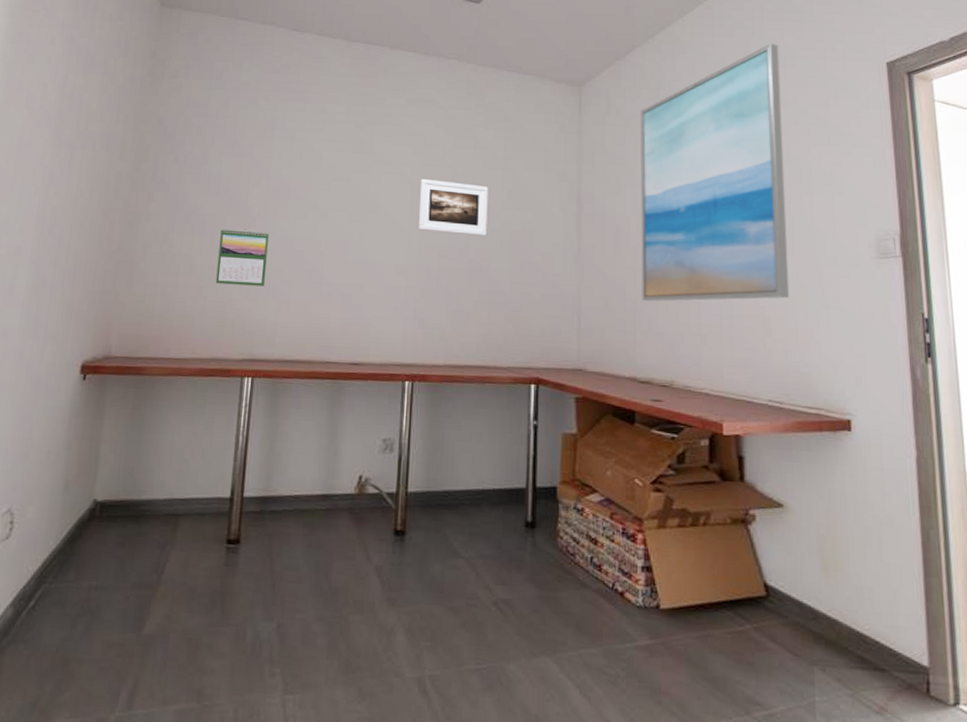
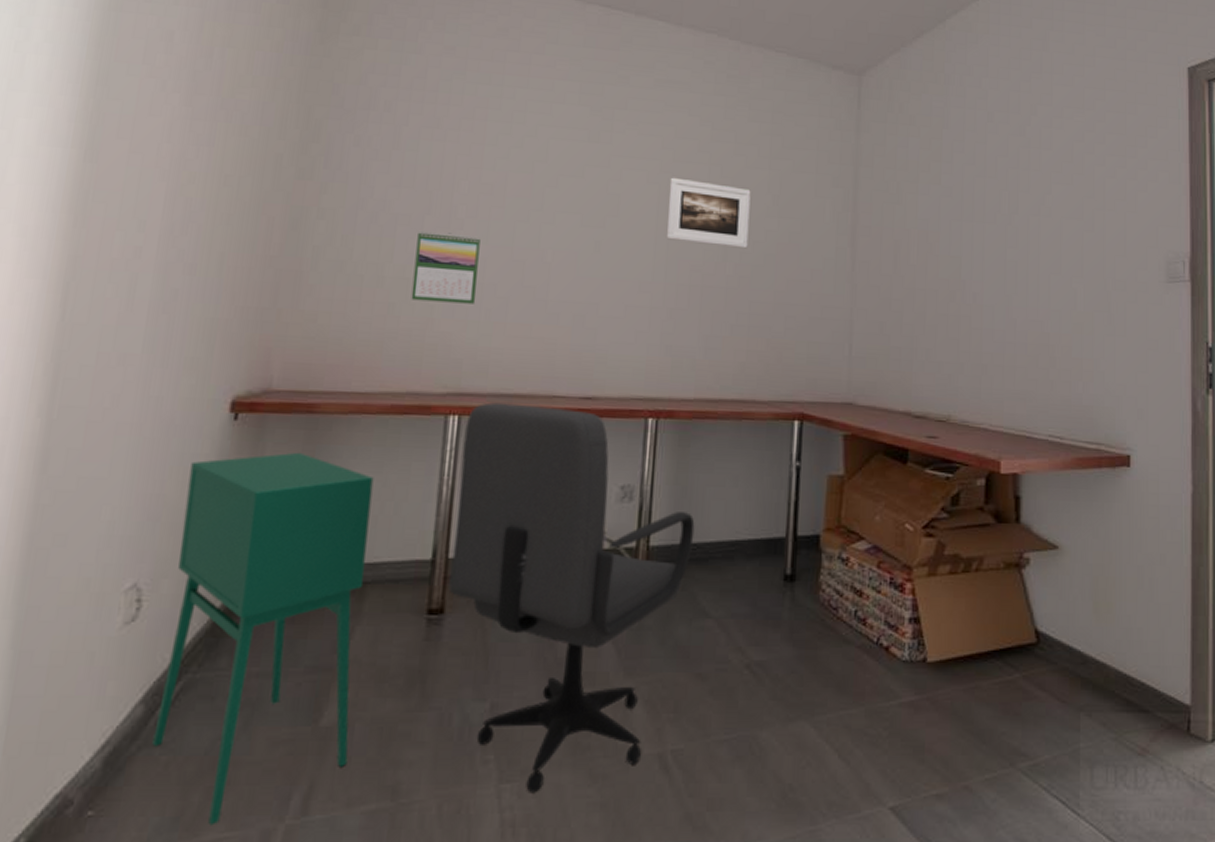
storage cabinet: none [18,406,186,712] -> present [152,452,374,826]
office chair: none [244,367,446,706] -> present [449,402,695,793]
wall art: present [641,43,790,302] -> none [920,37,1078,327]

